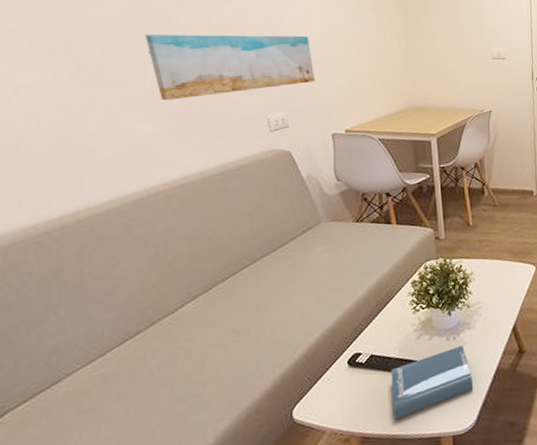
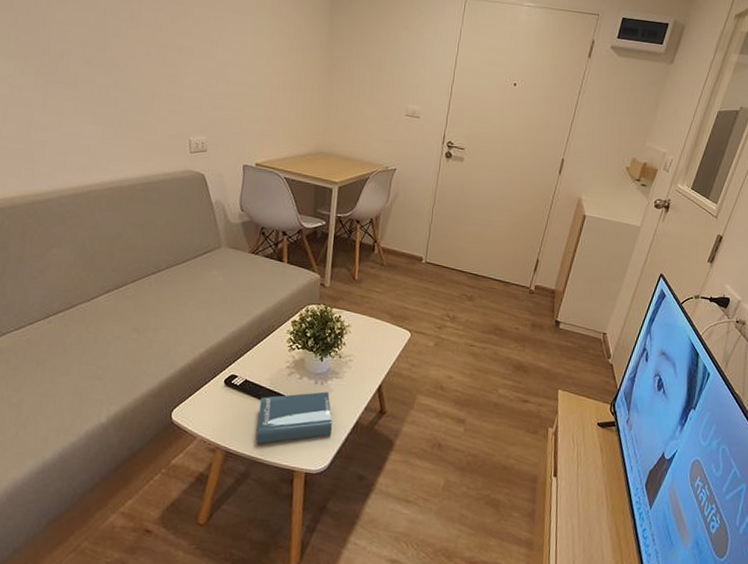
wall art: present [144,34,316,101] -> none [98,43,237,112]

